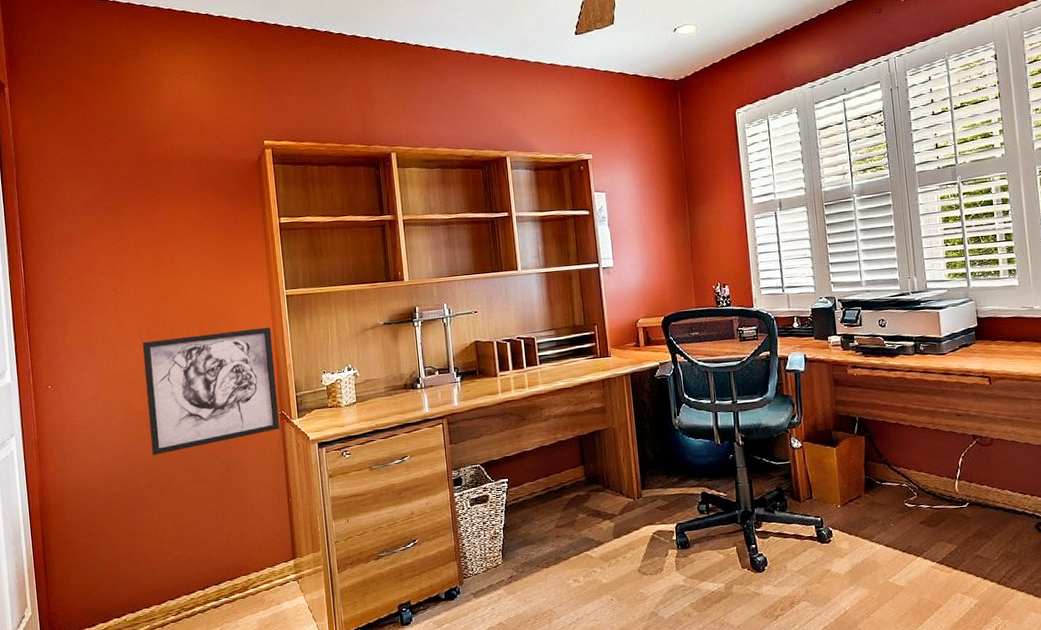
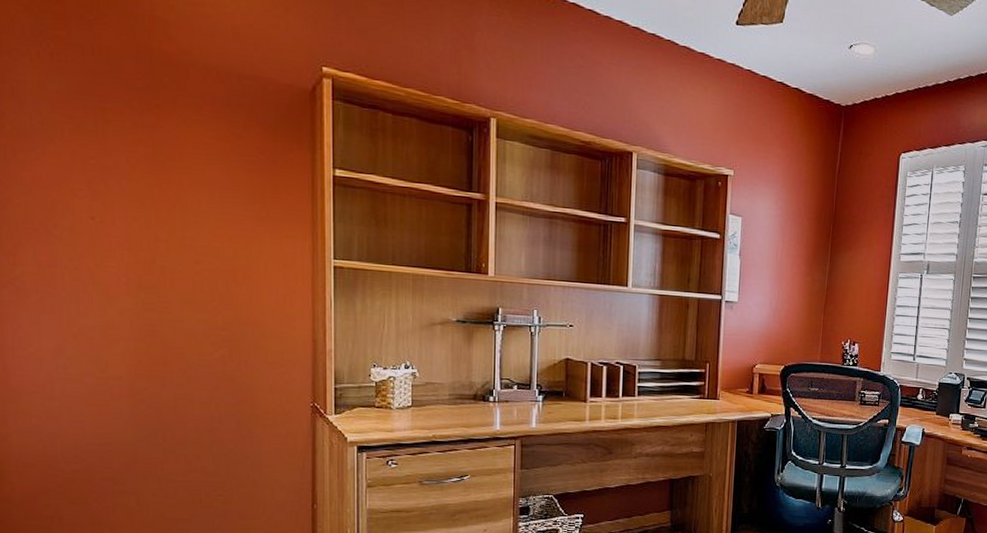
wall art: present [142,327,280,455] -> none [128,291,311,433]

